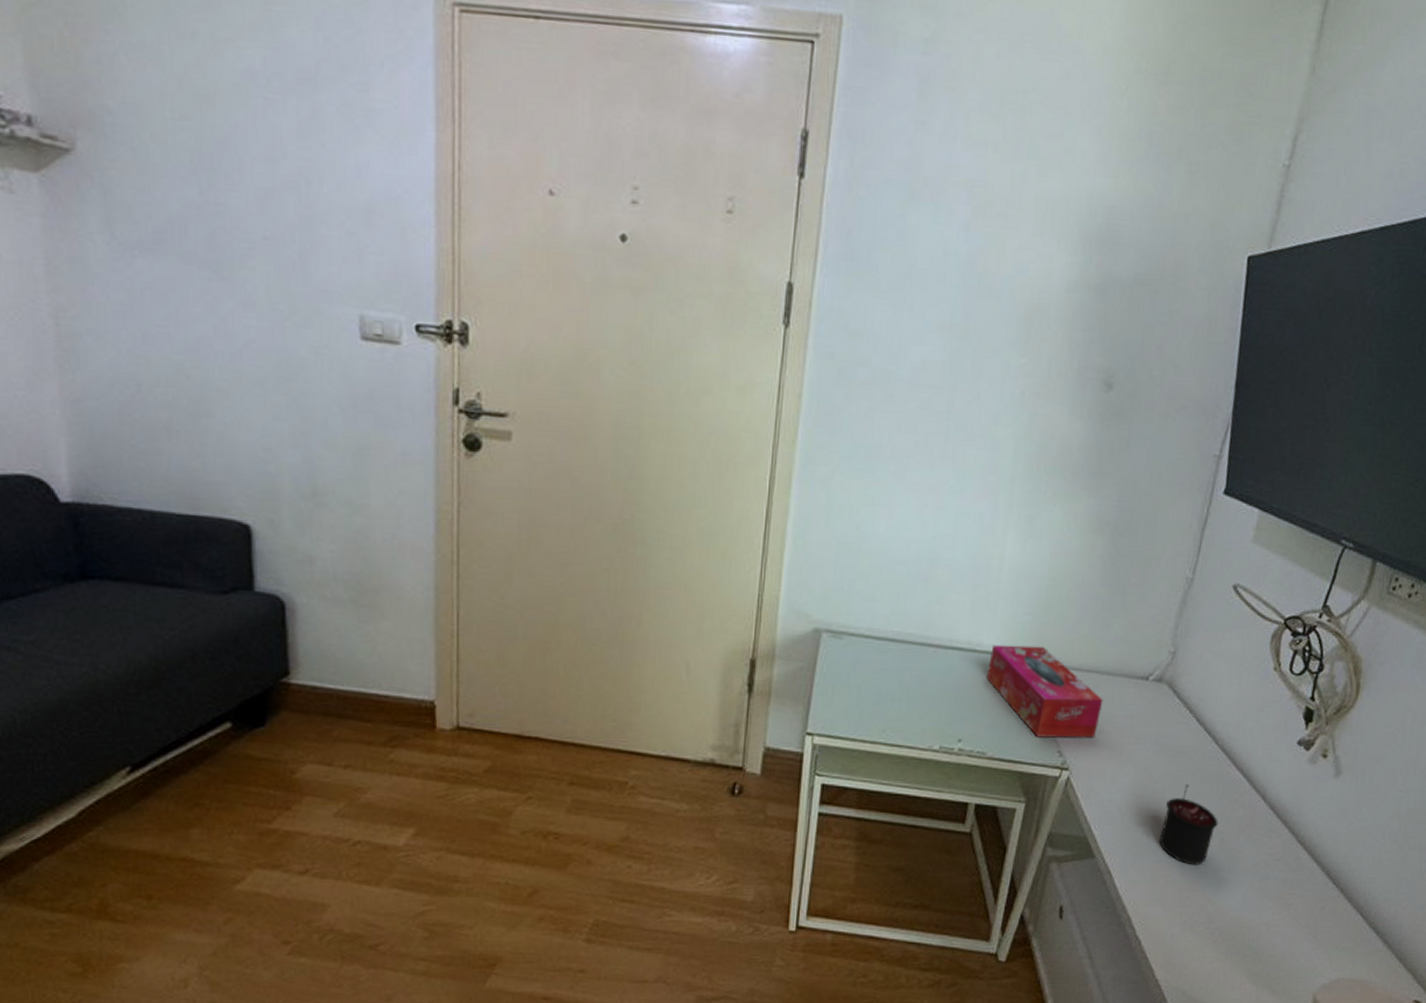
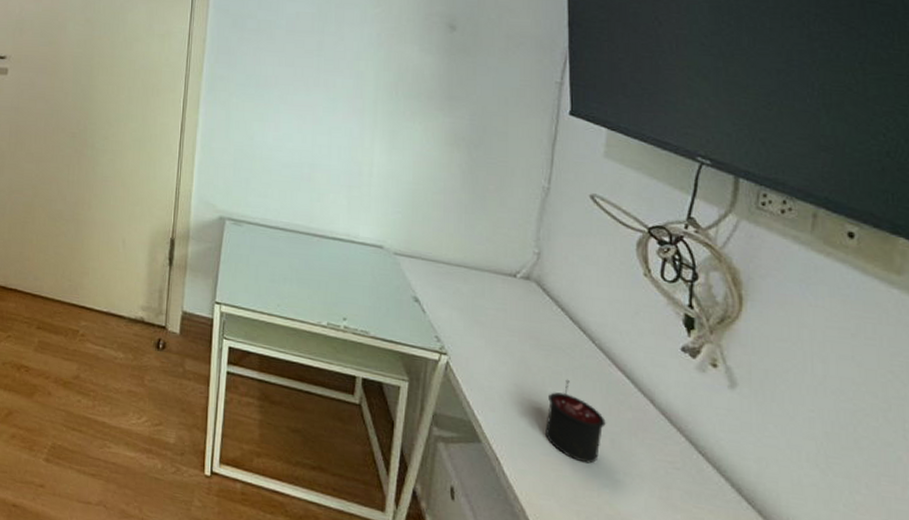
tissue box: present [987,644,1103,738] -> none [365,237,474,326]

